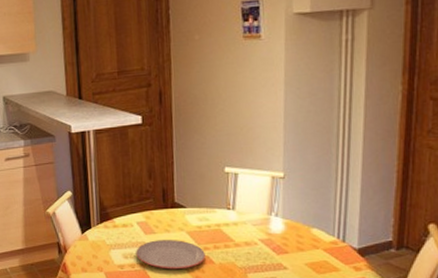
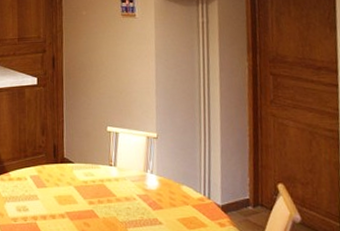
plate: present [136,240,205,270] -> none [28,194,91,223]

